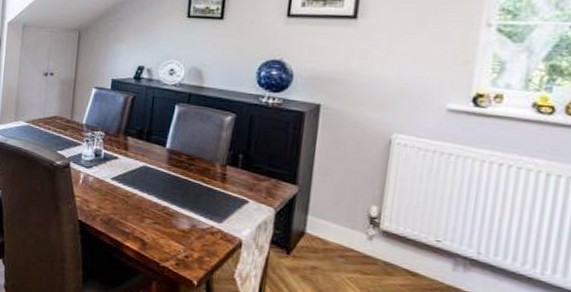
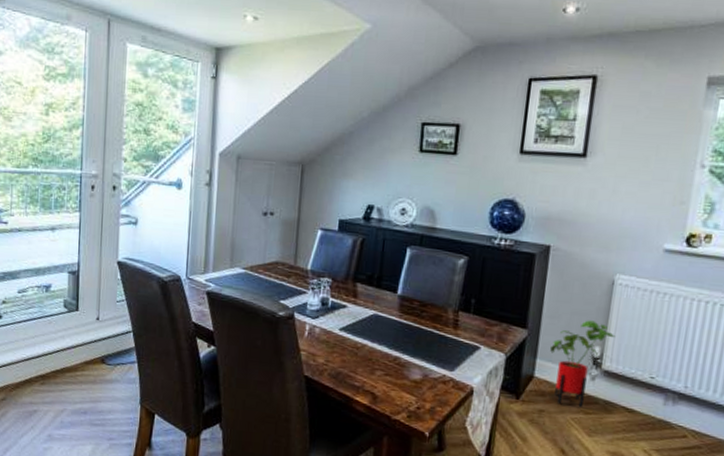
house plant: none [321,178,394,267] -> present [549,320,616,407]

